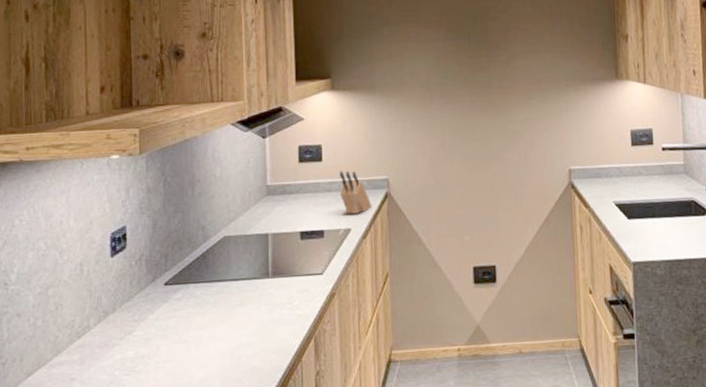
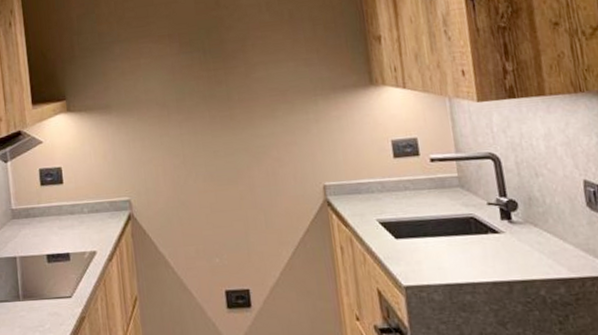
knife block: present [339,170,372,214] -> none [81,192,116,237]

